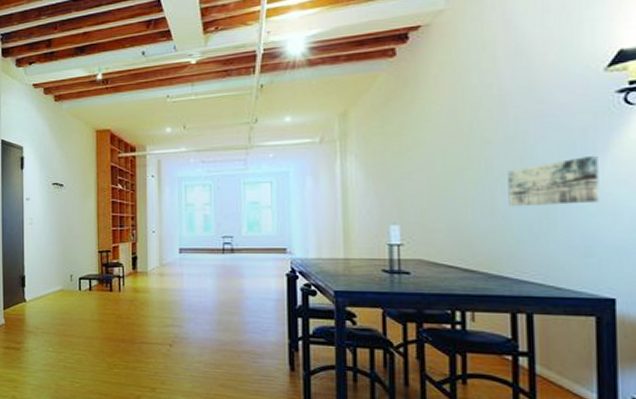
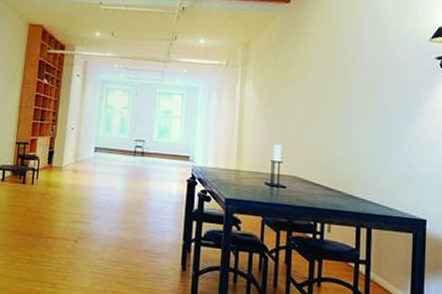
wall art: present [508,156,600,207] -> none [361,105,422,142]

